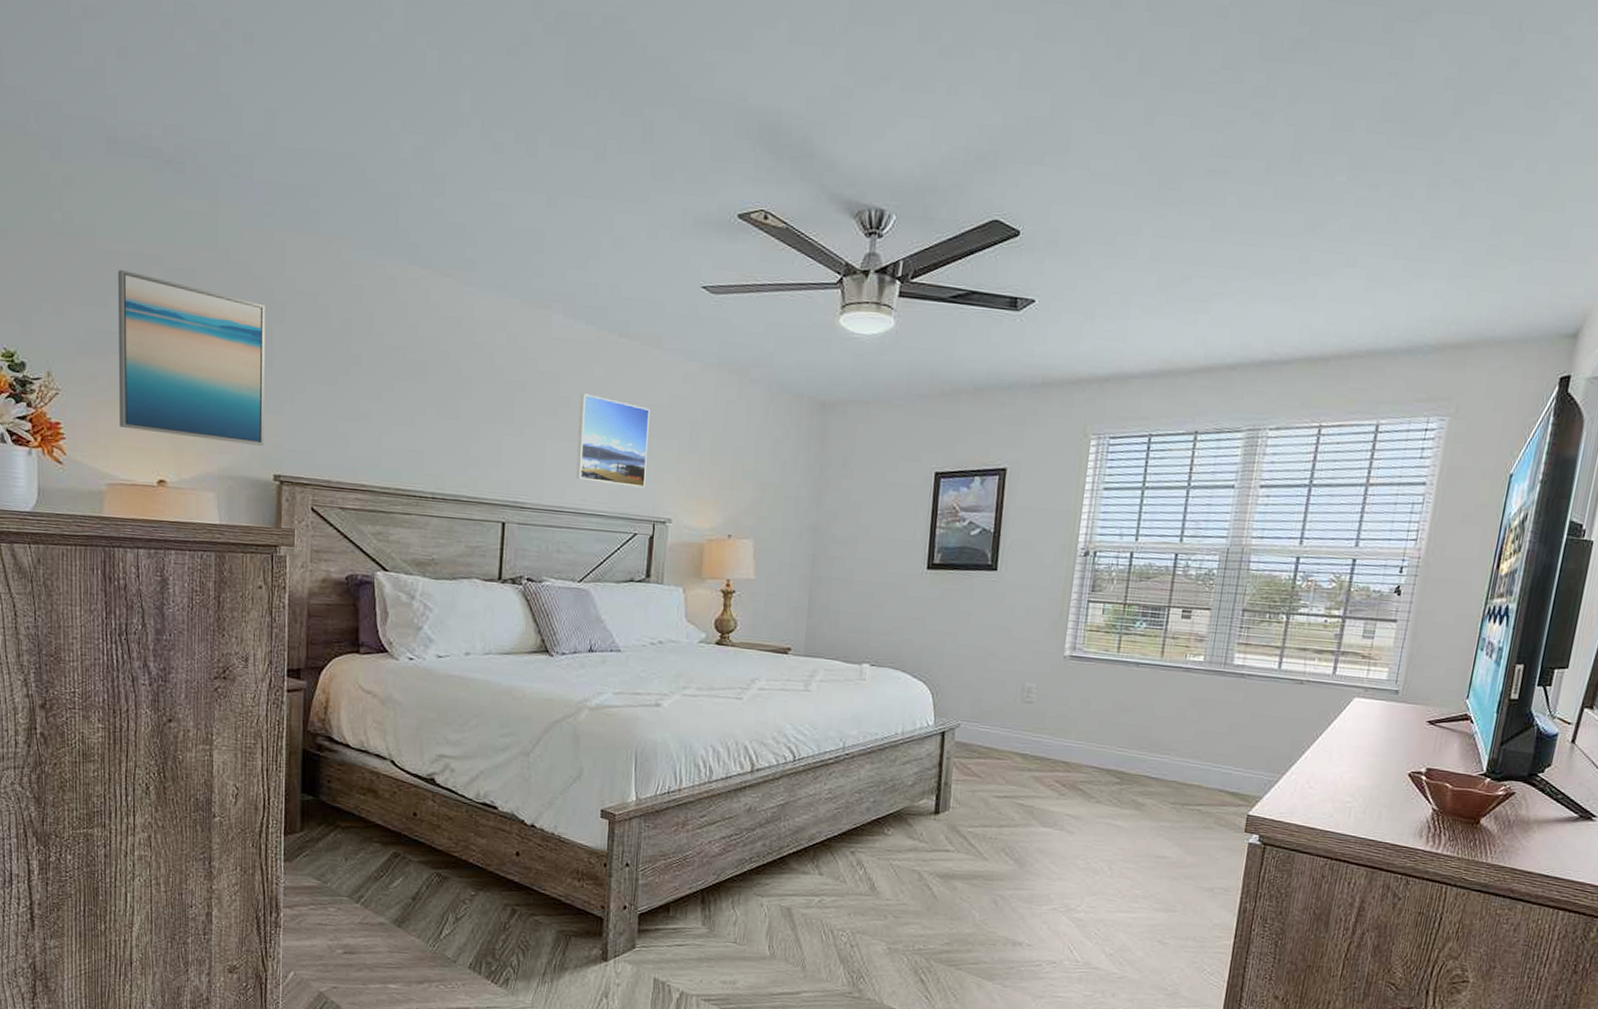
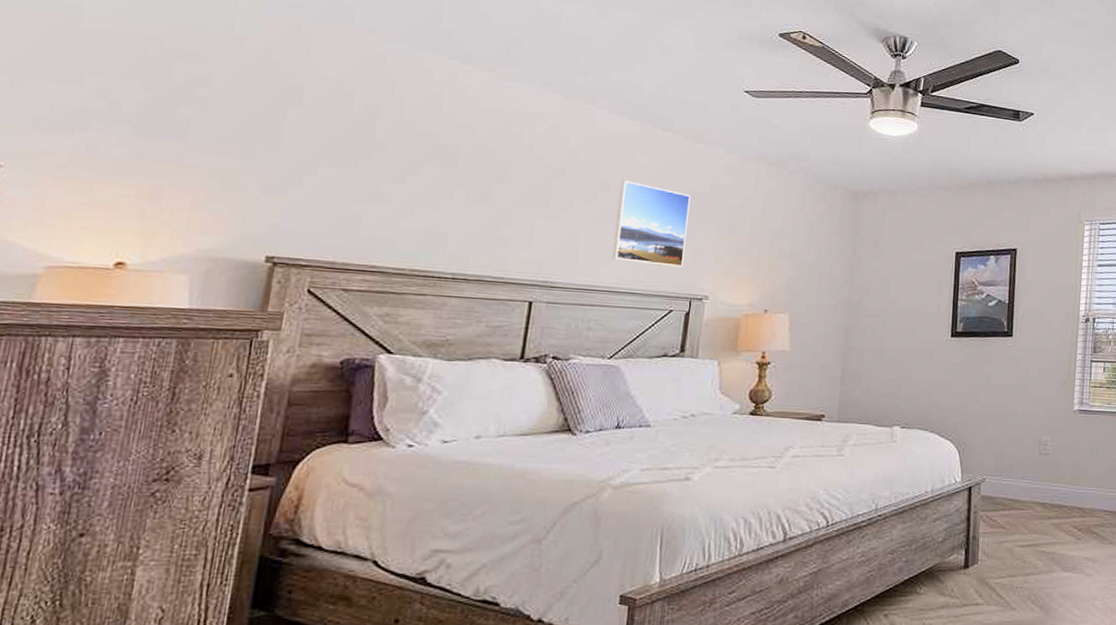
wall art: present [117,270,265,446] -> none [75,48,281,227]

